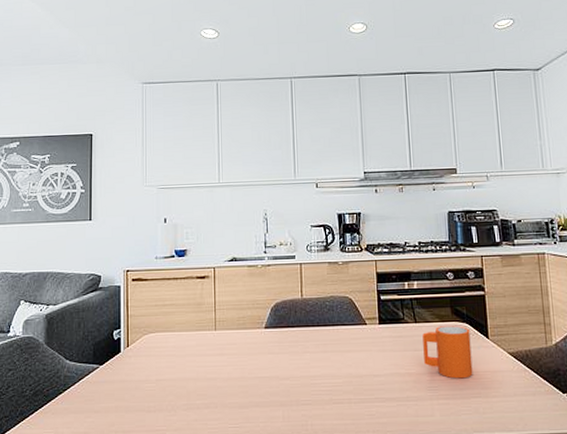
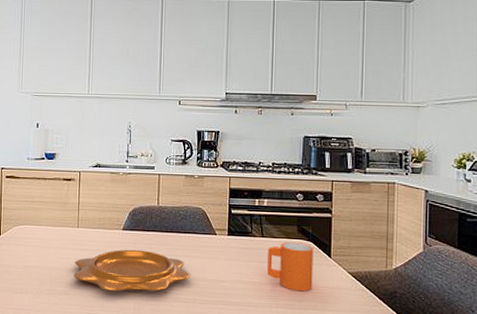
decorative bowl: none [213,349,343,399] -> present [73,249,191,292]

